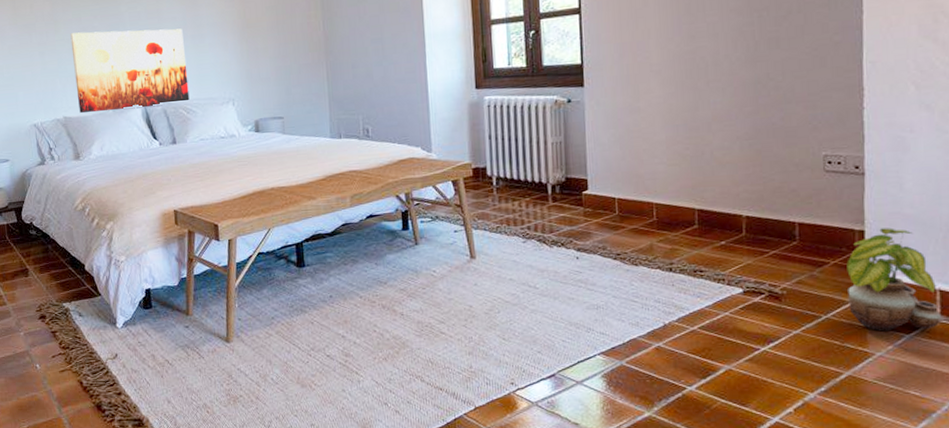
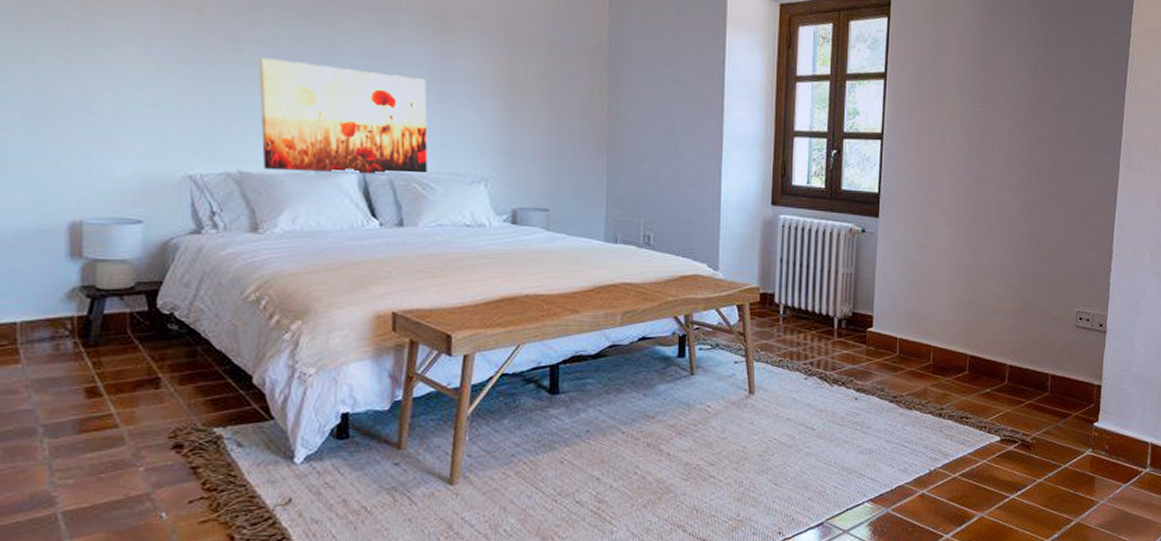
potted plant: present [846,228,942,332] -> none [1083,384,1151,481]

